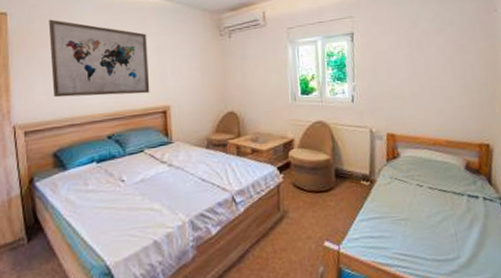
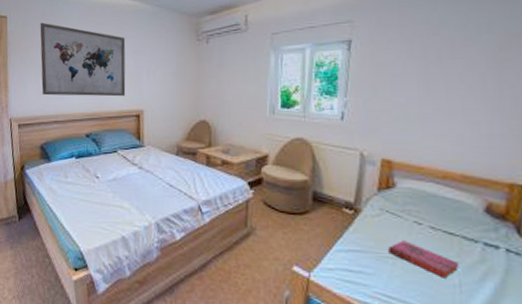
hardback book: none [400,202,454,230] -> present [388,240,460,278]

